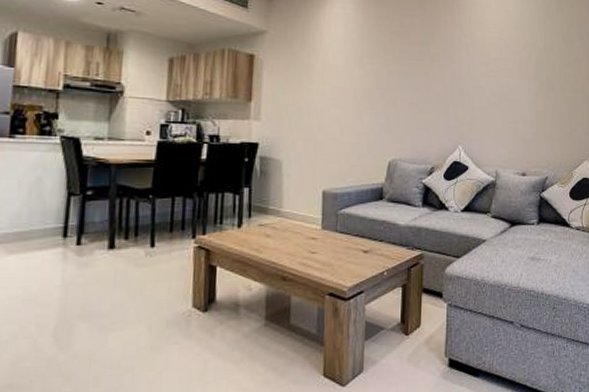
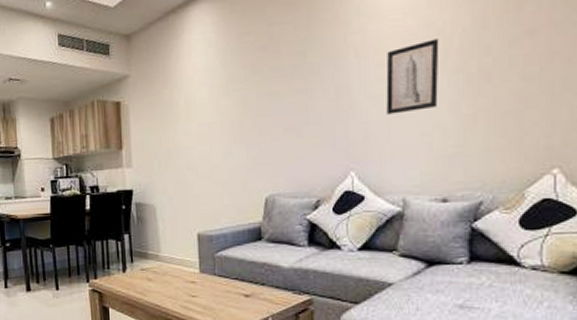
wall art: none [487,52,523,104] -> present [386,39,439,115]

